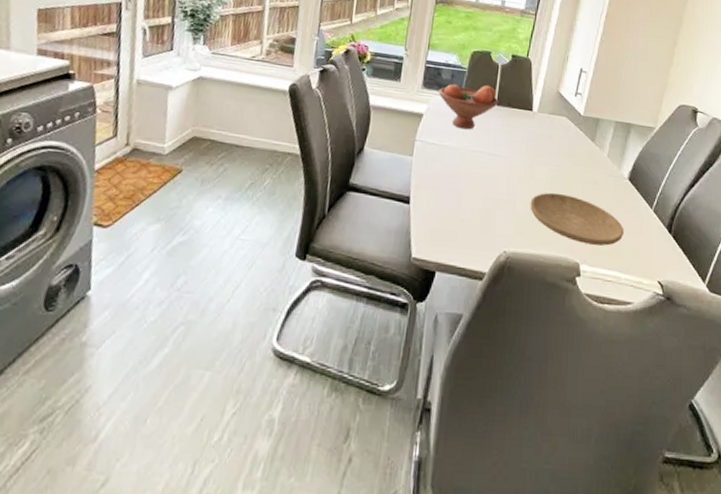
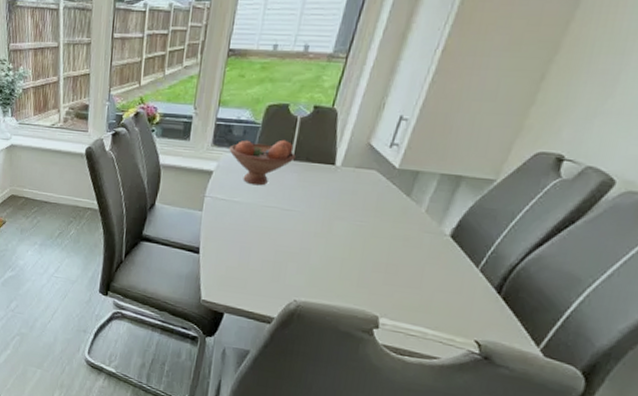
plate: present [530,192,625,246] -> none [325,247,438,302]

